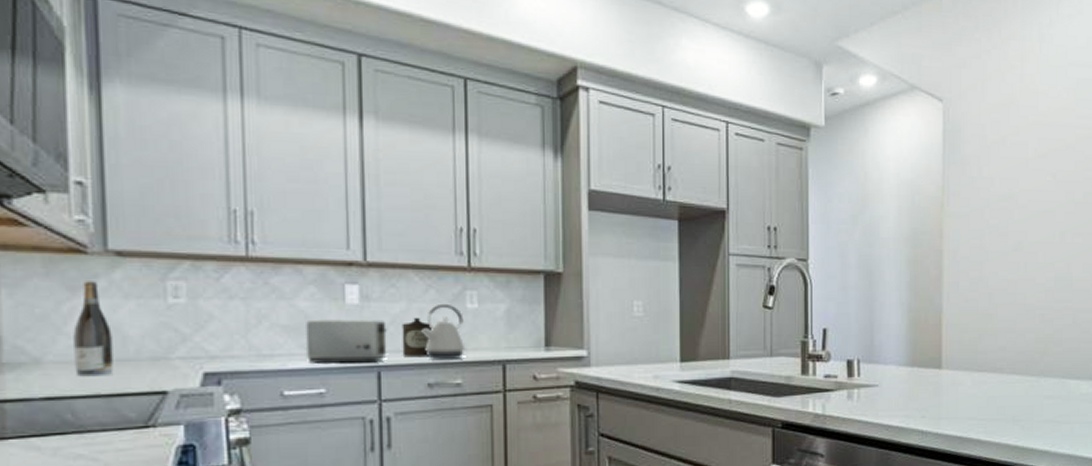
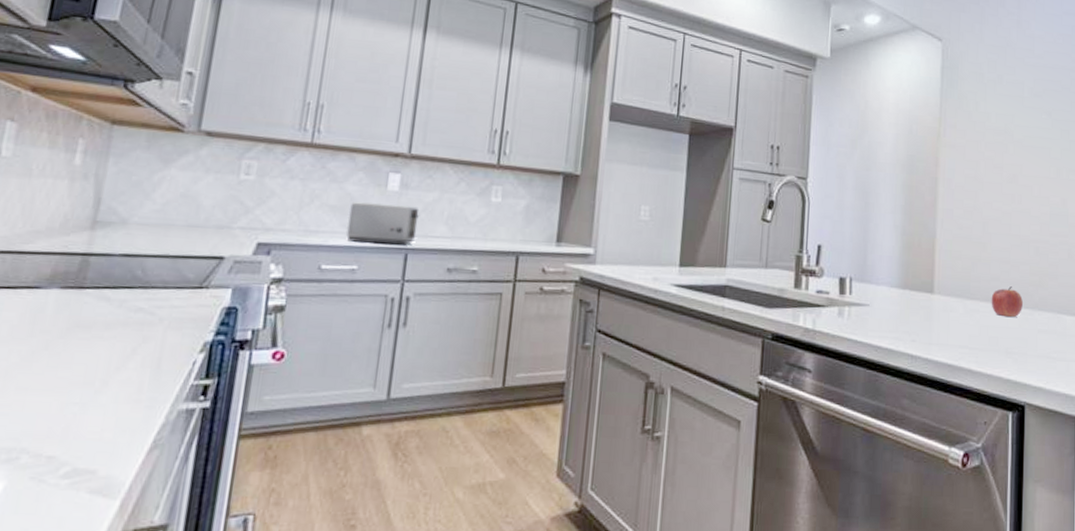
wine bottle: present [73,281,114,377] -> none [152,155,190,240]
canister: present [402,317,431,356] -> none [429,206,458,243]
kettle: present [422,303,467,359] -> none [449,195,488,248]
fruit: none [998,356,1029,386] -> present [991,286,1023,318]

